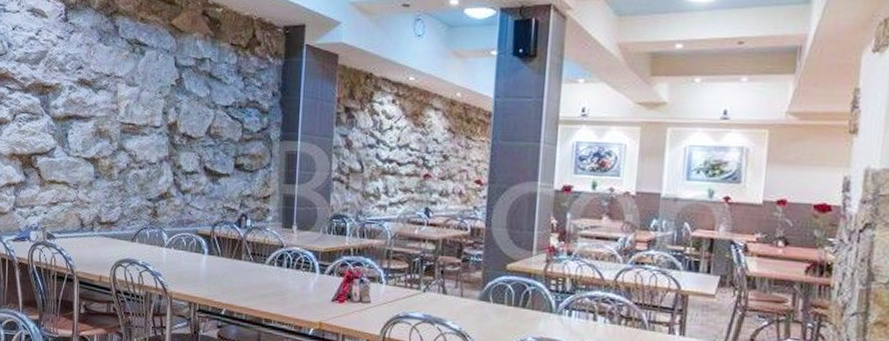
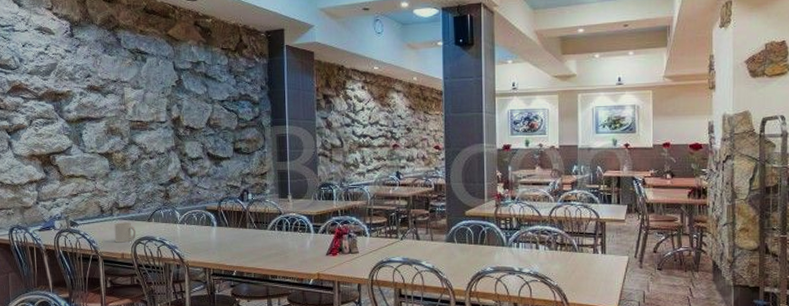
cup: none [93,240,117,264] -> present [114,222,136,243]

